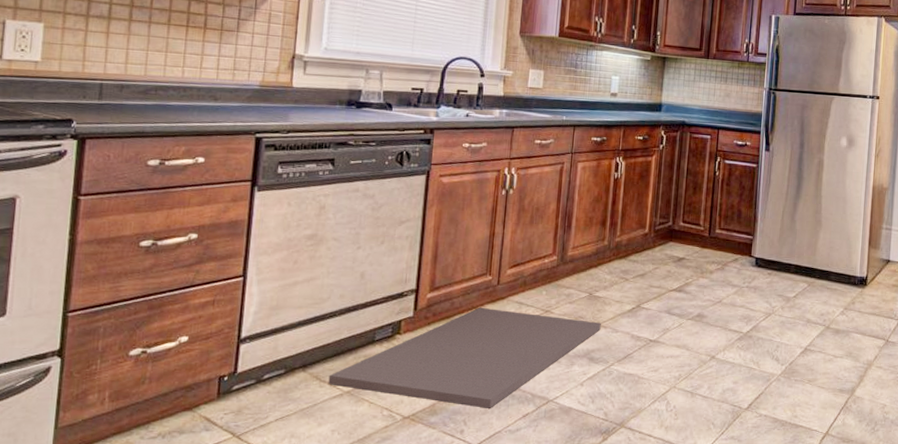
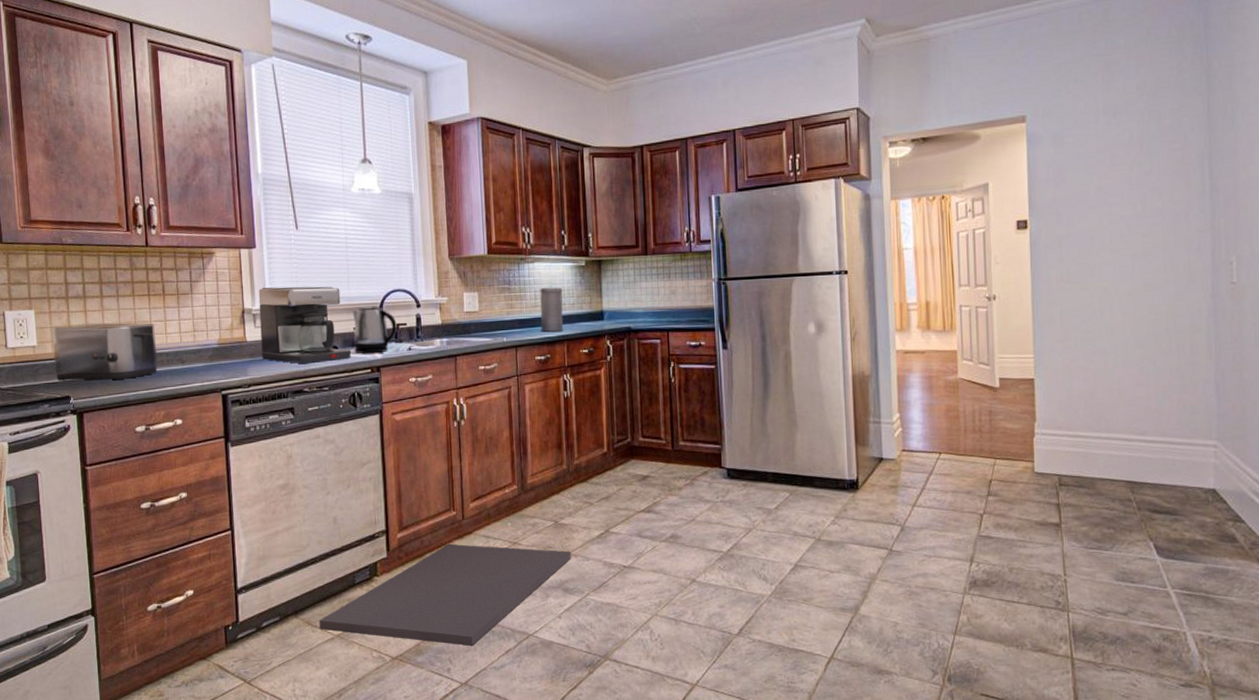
toaster: none [58,44,190,110] -> present [52,322,158,381]
coffee maker: none [307,35,405,118] -> present [258,286,351,364]
kettle: none [409,69,458,116] -> present [352,306,397,354]
canister: none [600,75,627,117] -> present [540,287,564,332]

